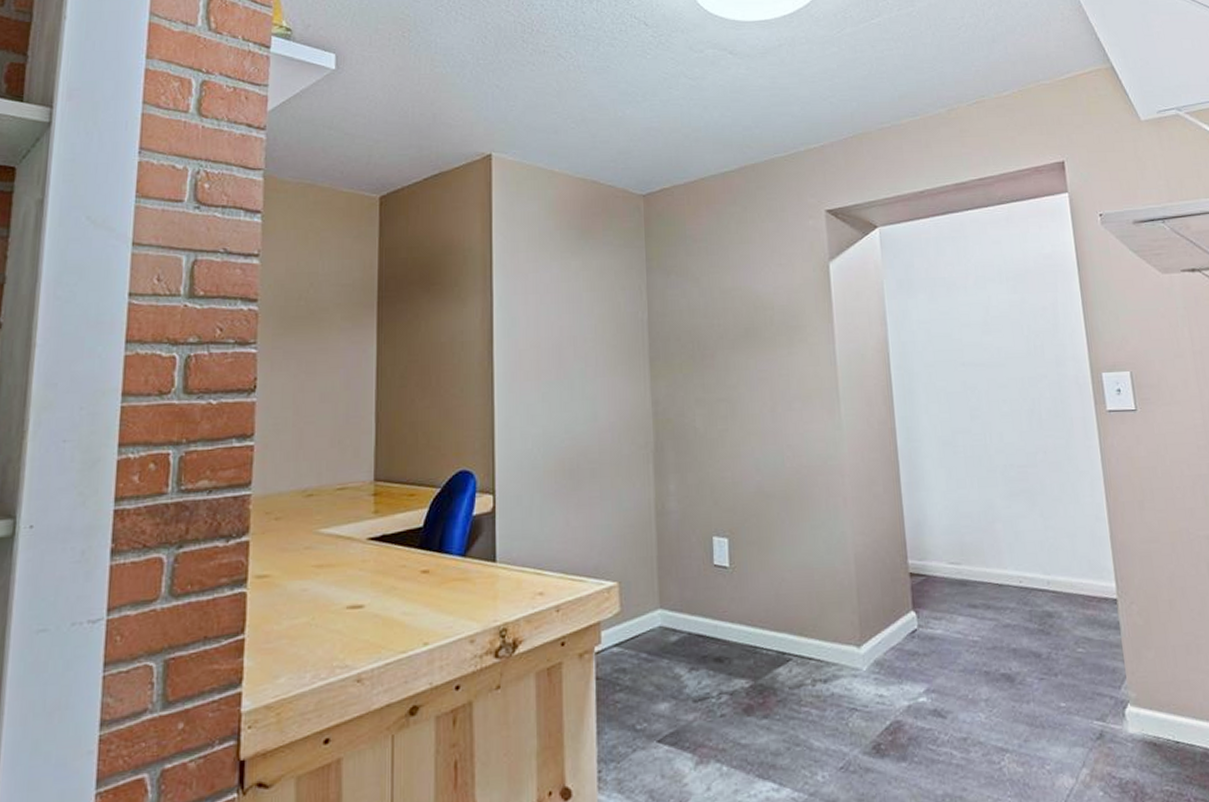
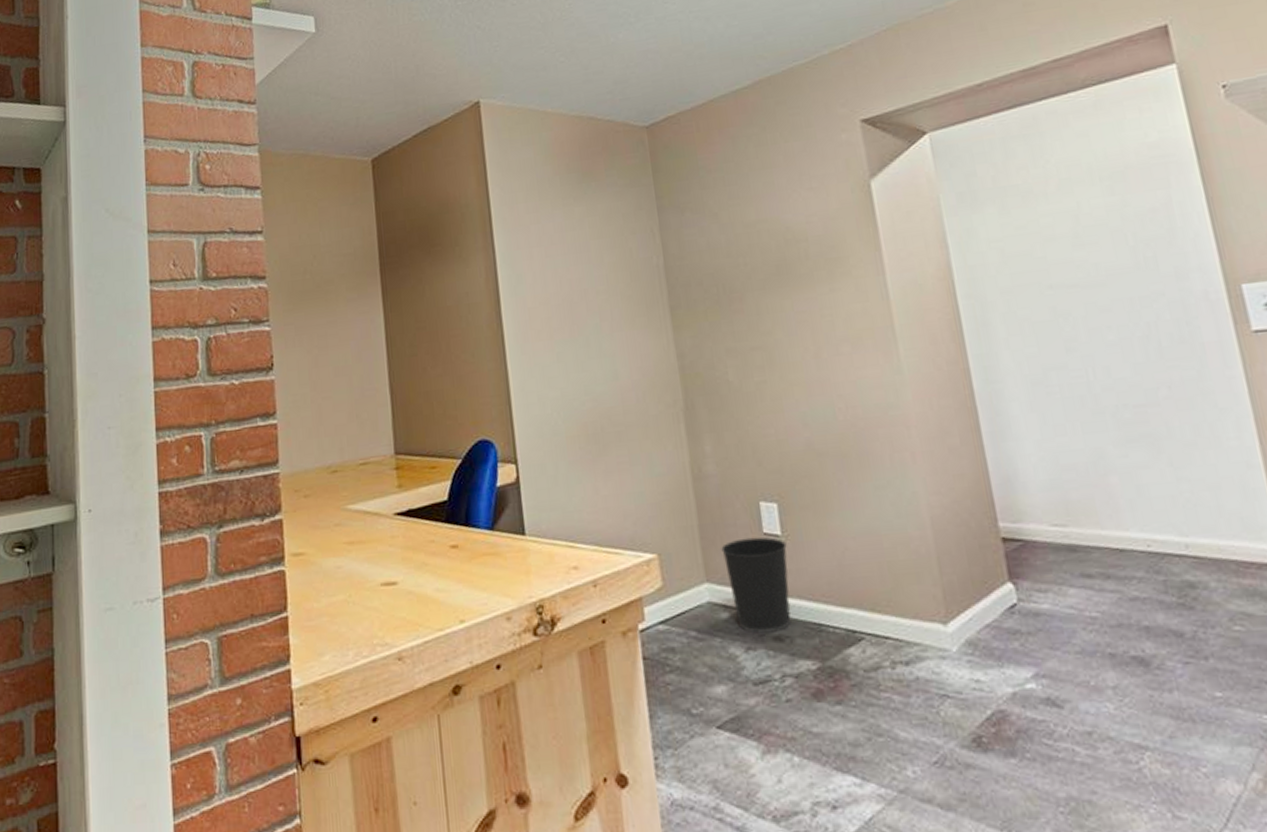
wastebasket: none [676,568,733,655] -> present [721,536,791,633]

